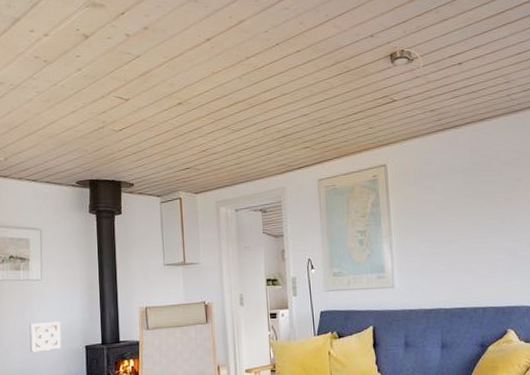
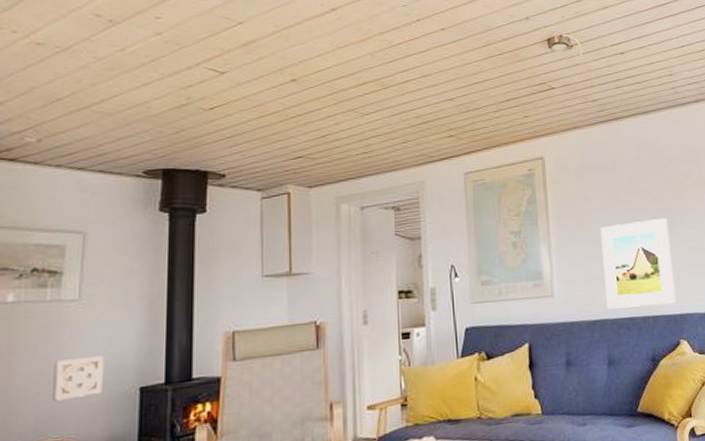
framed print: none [436,219,505,300] -> present [600,218,676,309]

